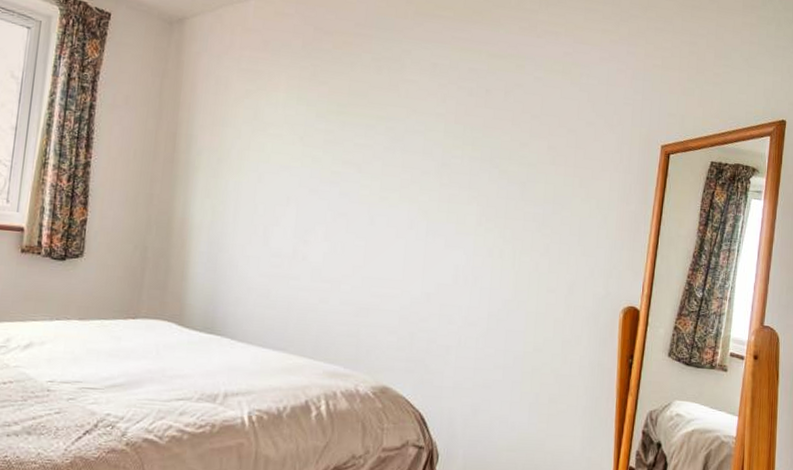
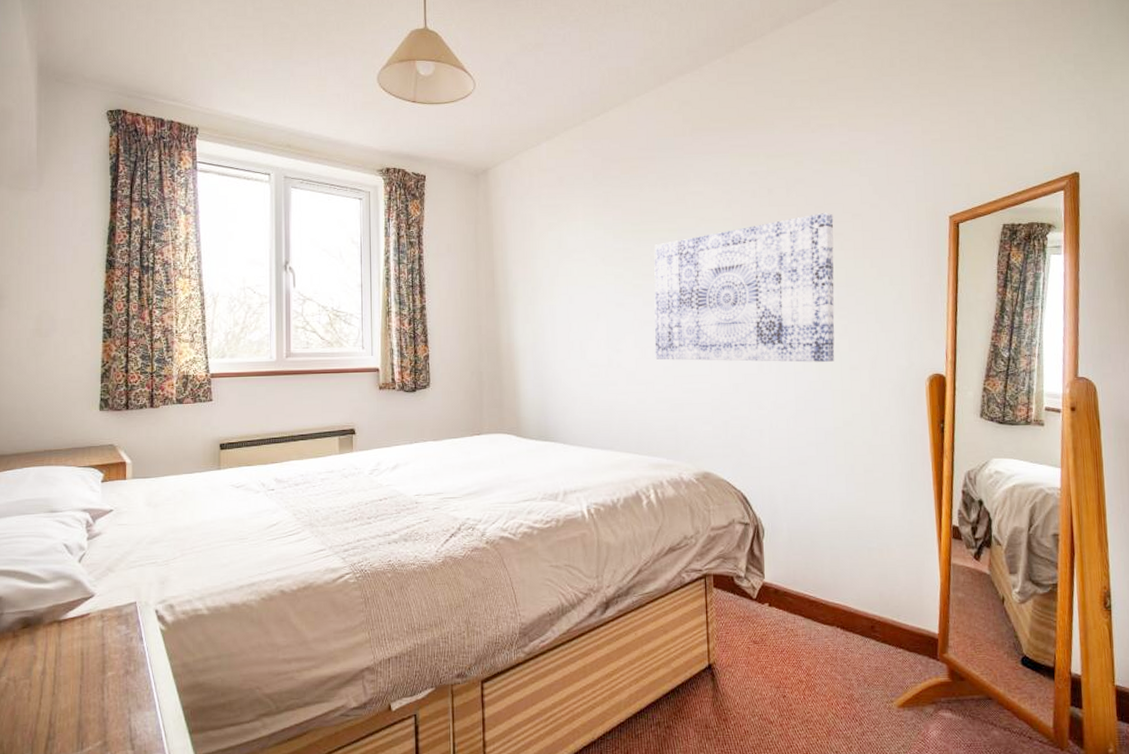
wall art: none [345,123,549,281] -> present [654,212,835,362]

